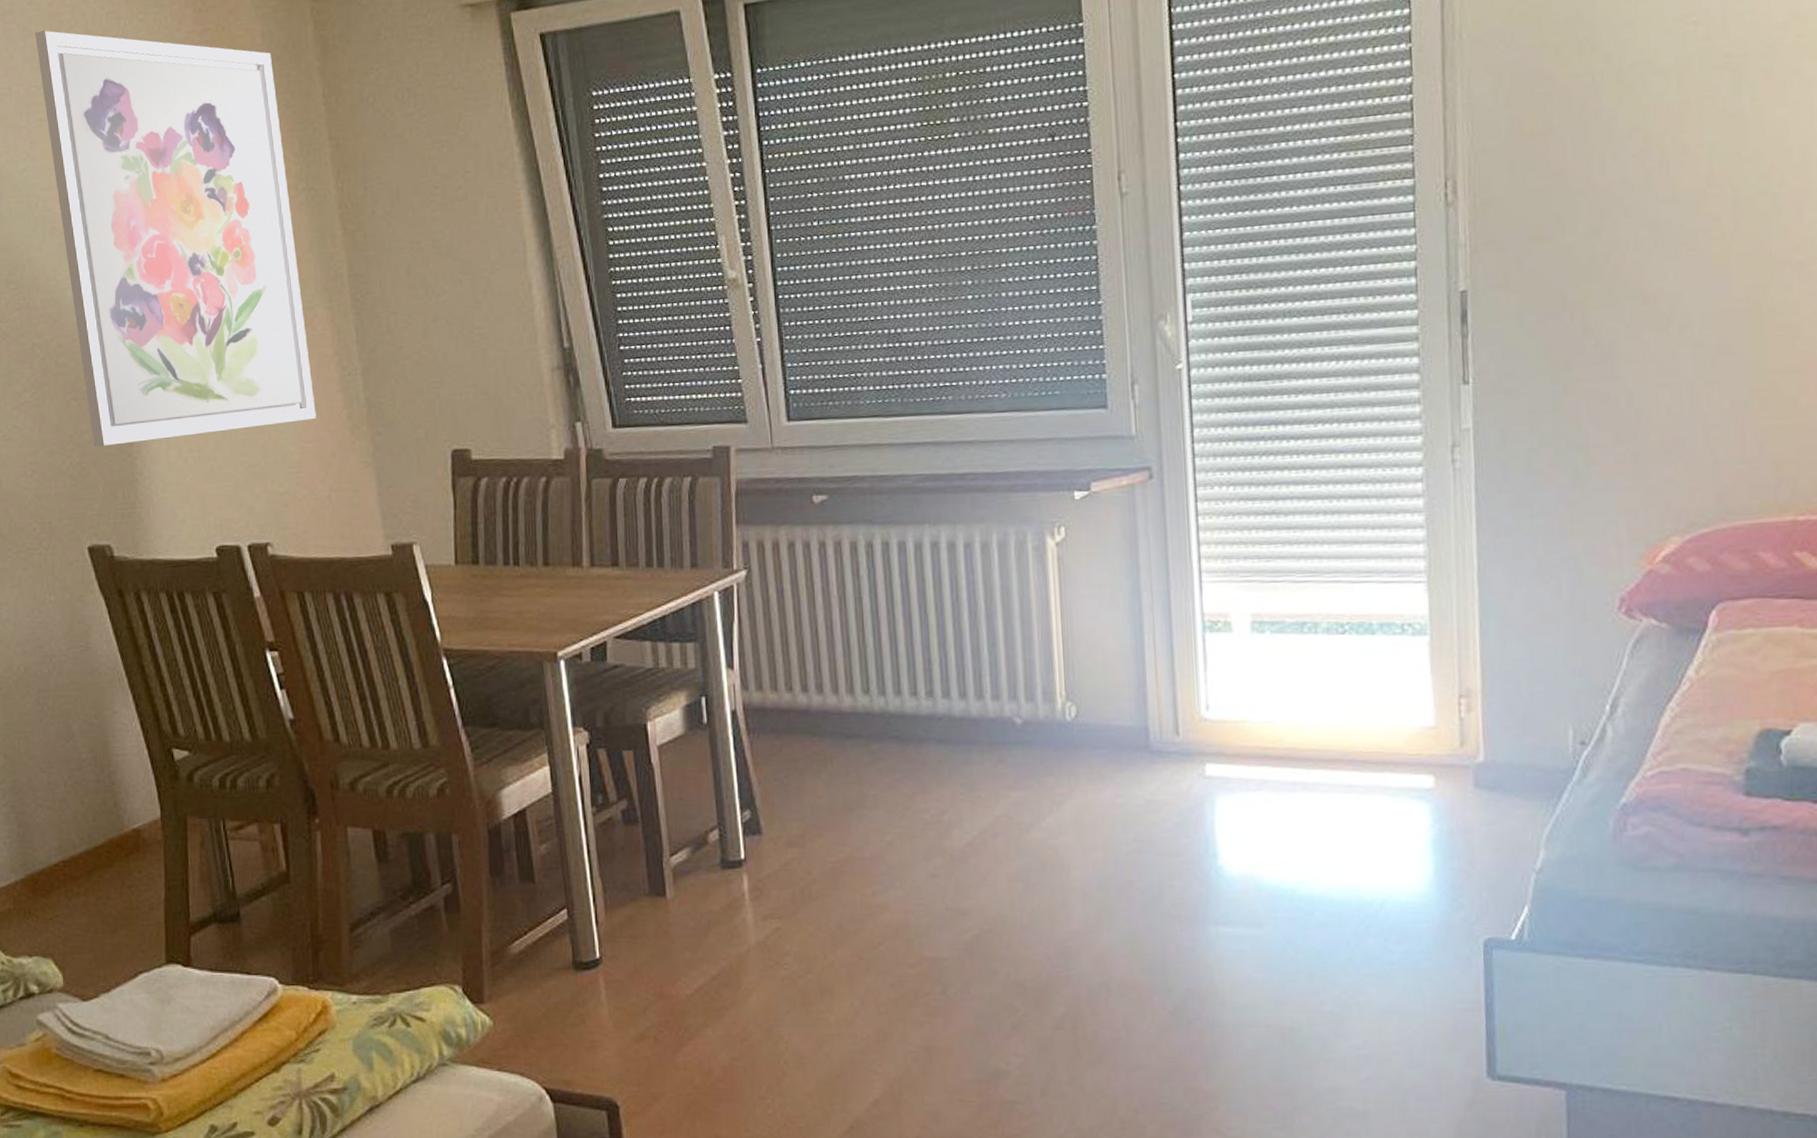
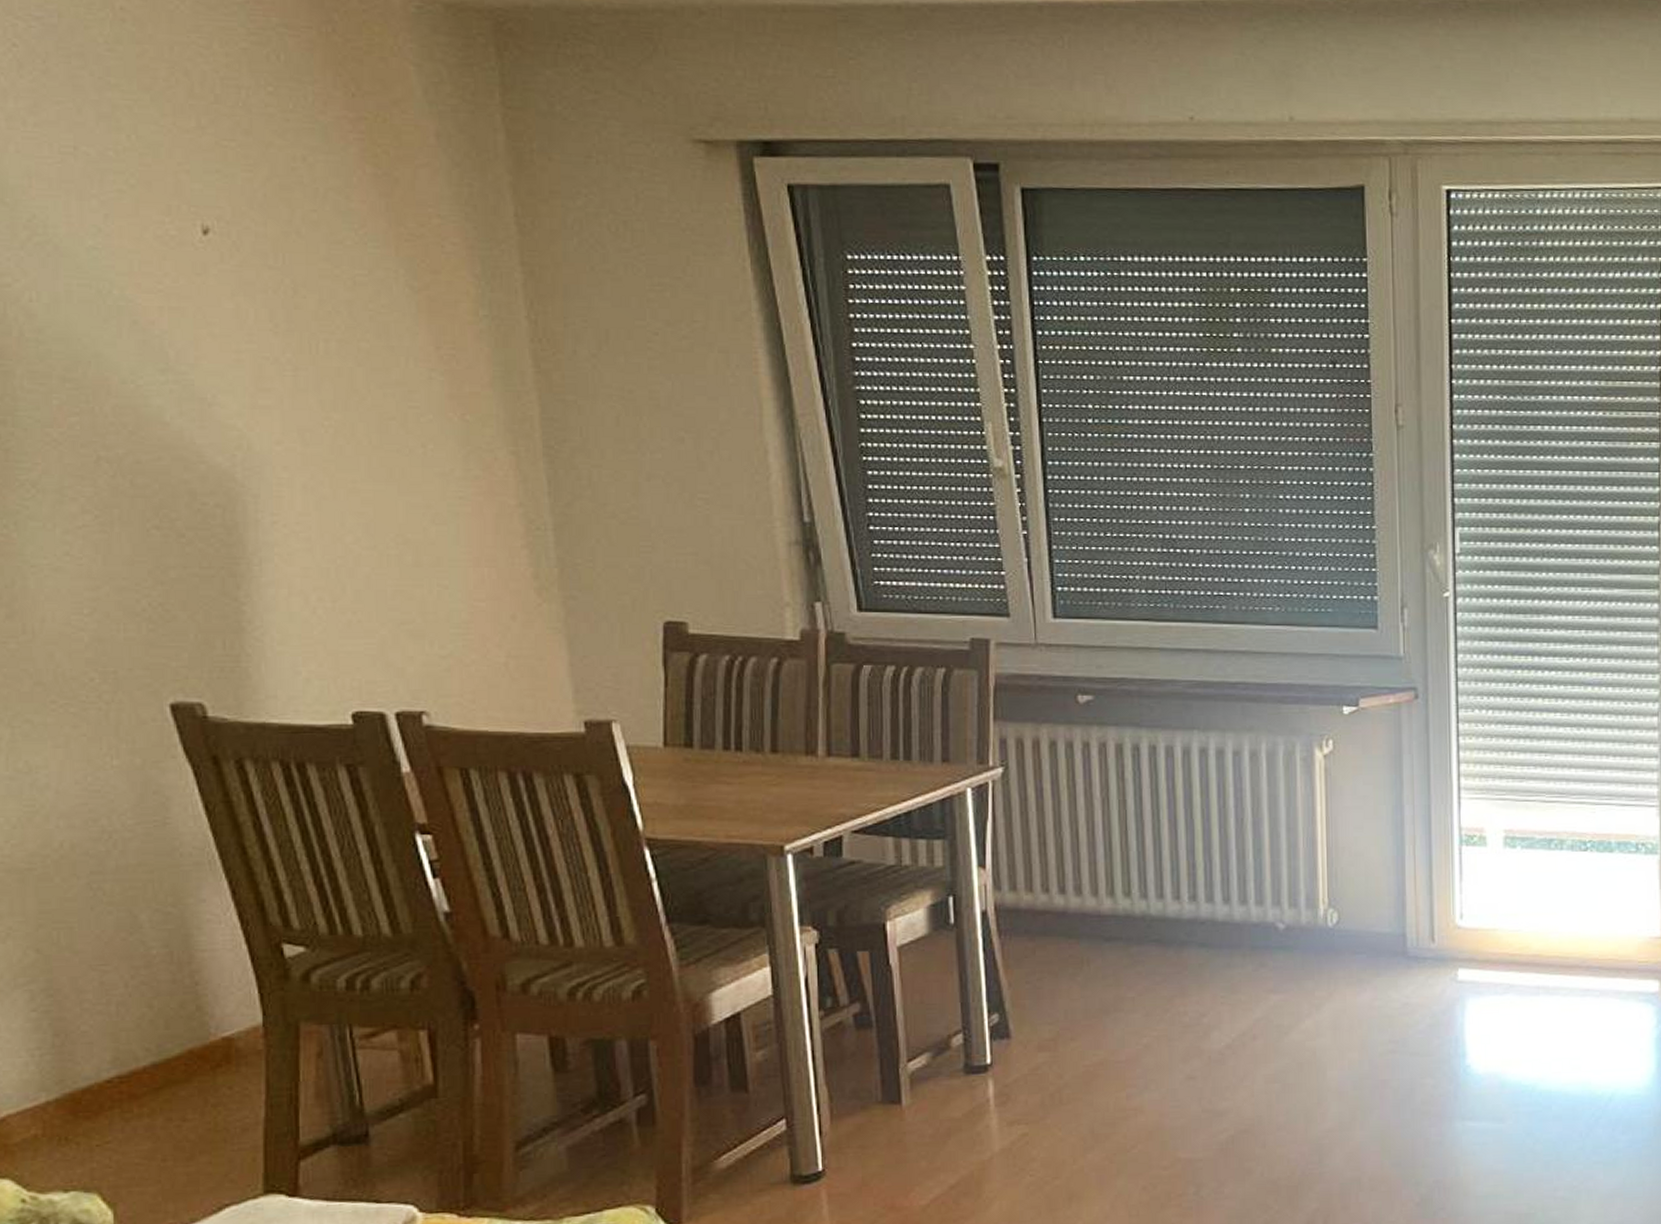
wall art: present [35,30,316,447] -> none [116,85,492,586]

